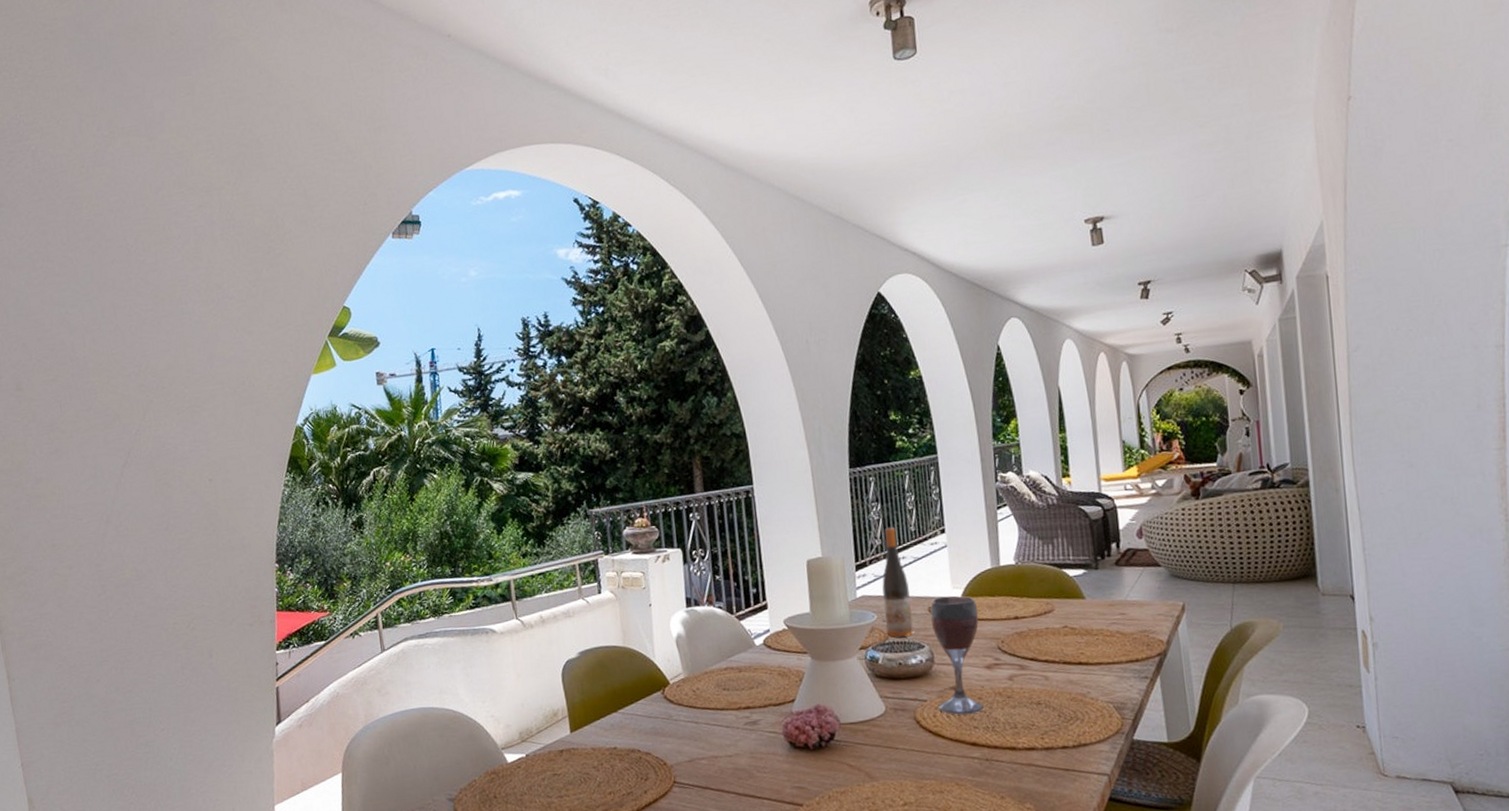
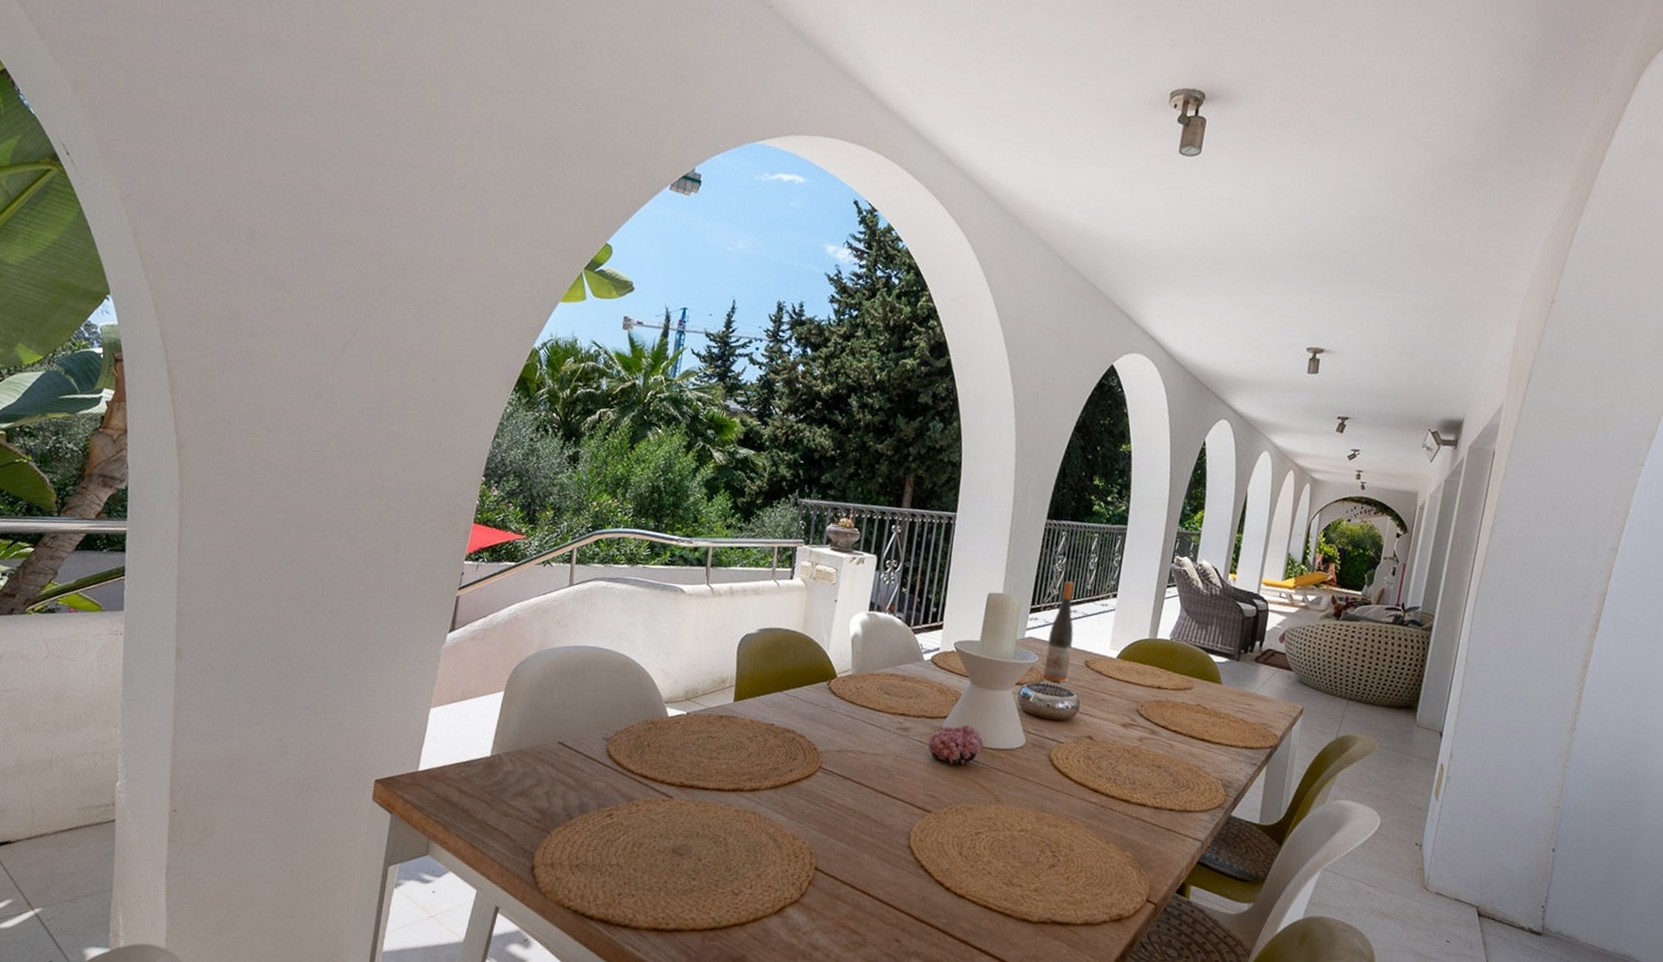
cup: present [930,595,984,715] -> none [1071,654,1128,764]

